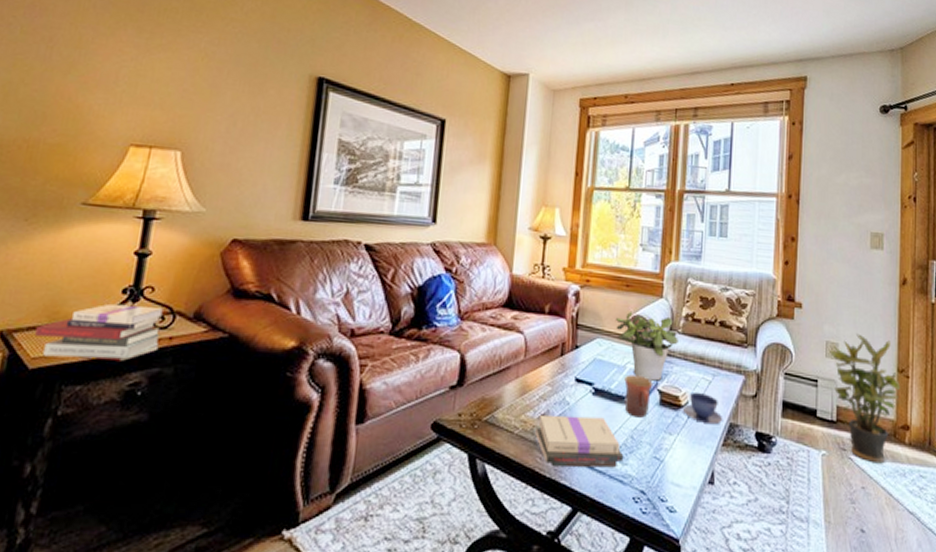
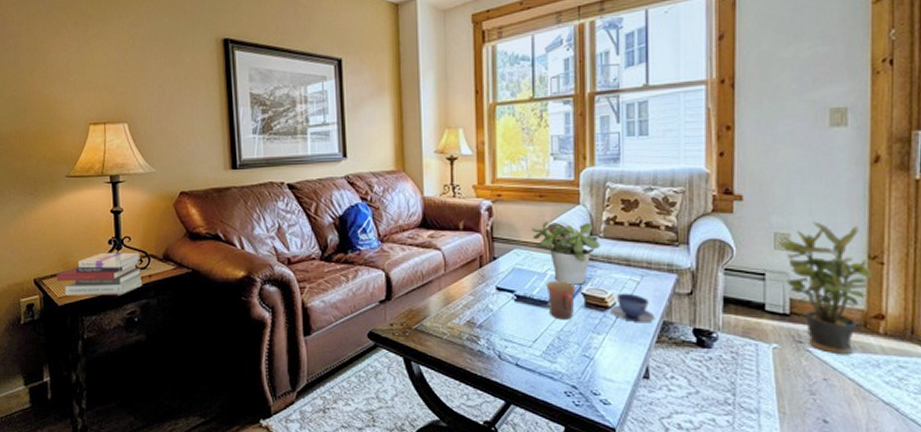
books: present [535,414,624,468] -> none [463,321,552,367]

